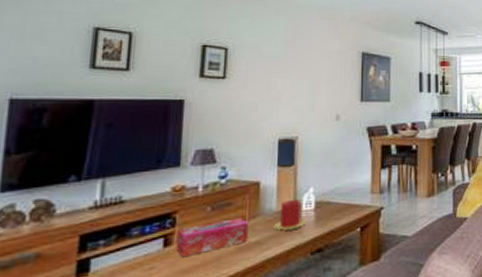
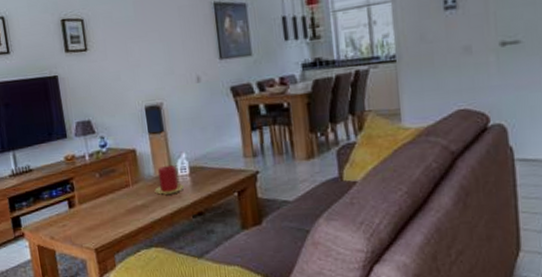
tissue box: present [176,218,249,258] -> none [76,183,135,218]

